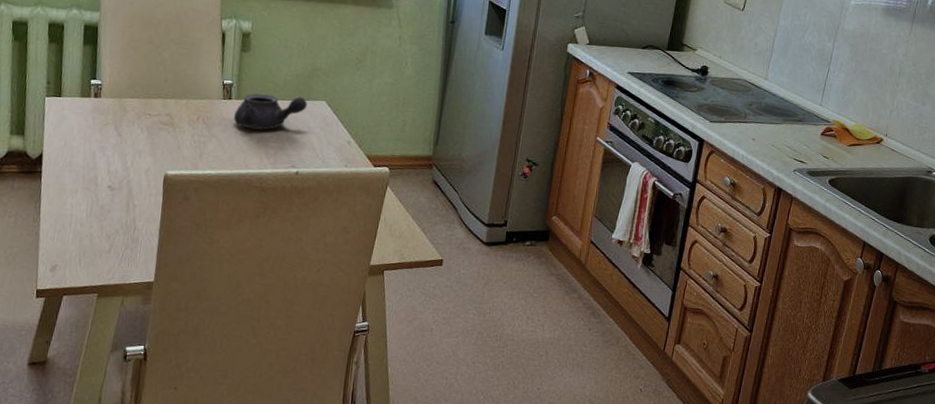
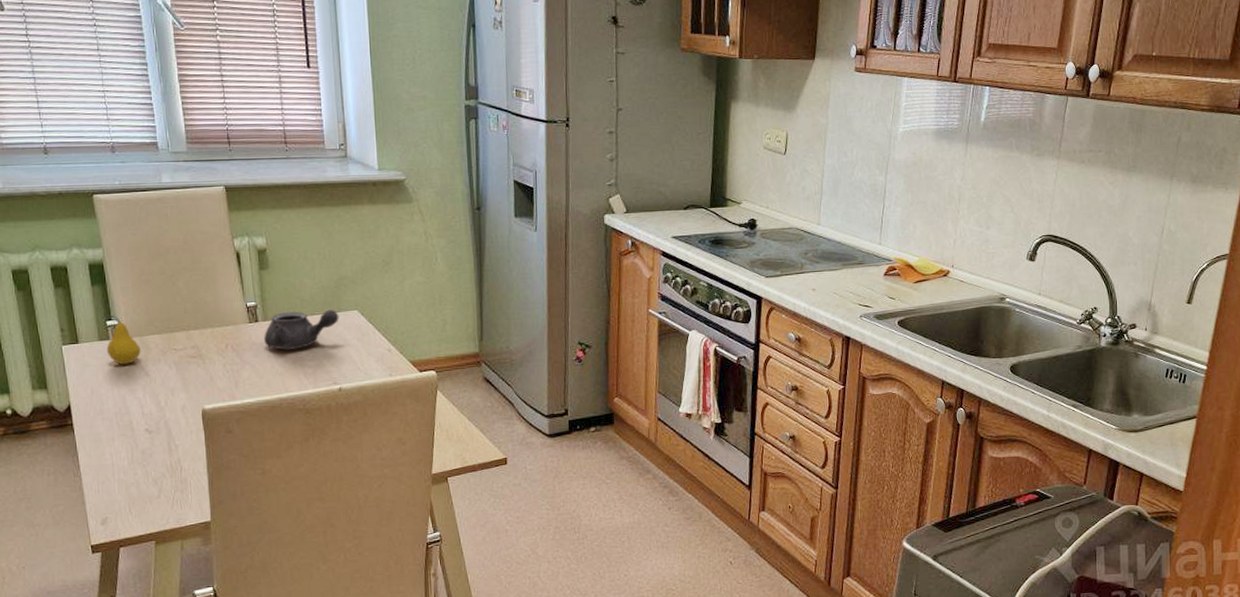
fruit: none [85,74,118,123] -> present [106,314,141,364]

